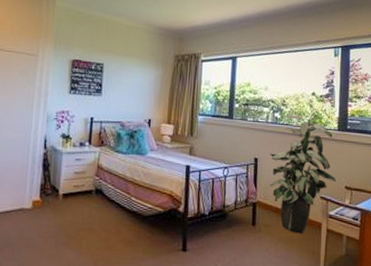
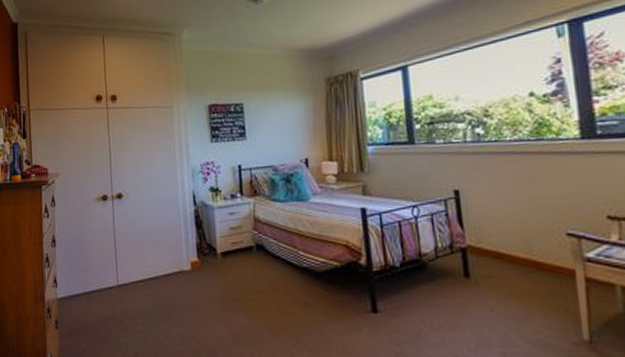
indoor plant: present [269,114,337,234] -> none [475,126,591,285]

